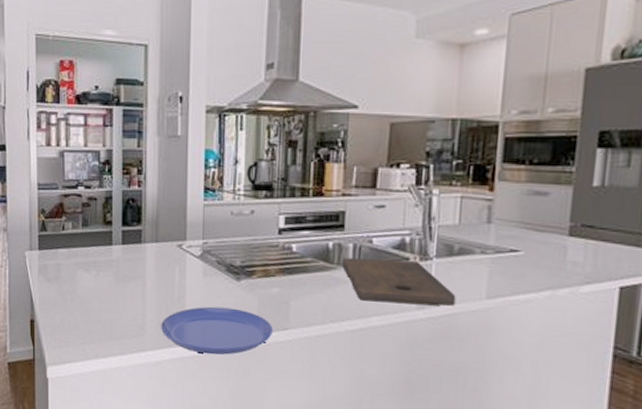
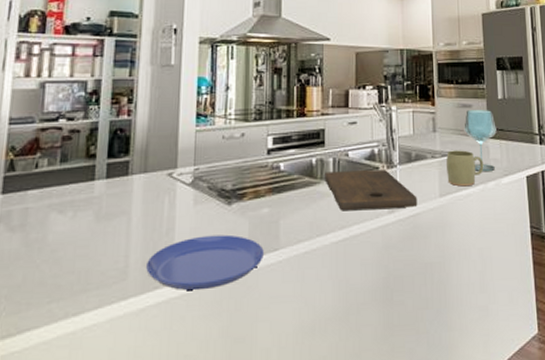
kettle: present [247,157,275,192] -> none [238,83,263,115]
mug: none [500,246,556,291] -> present [446,150,484,187]
wine glass: none [532,199,584,276] -> present [464,110,497,171]

